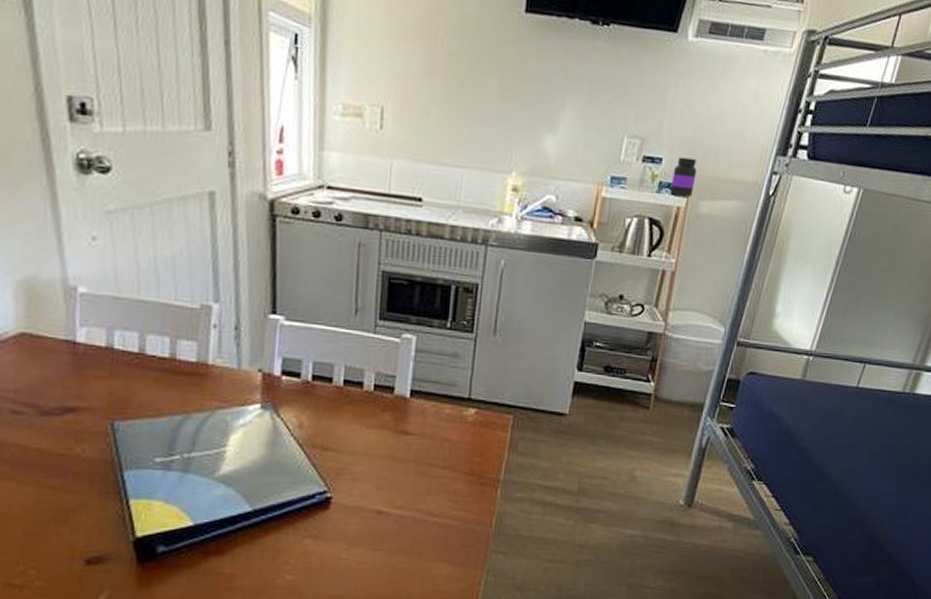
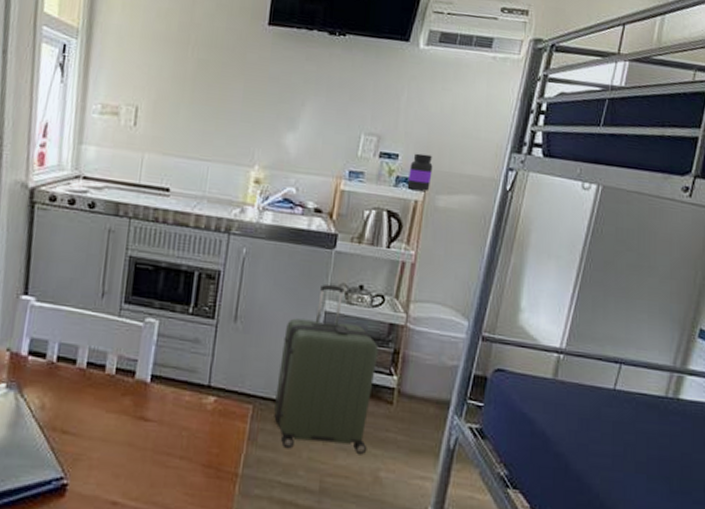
suitcase: none [534,294,637,457] -> present [274,284,379,455]

